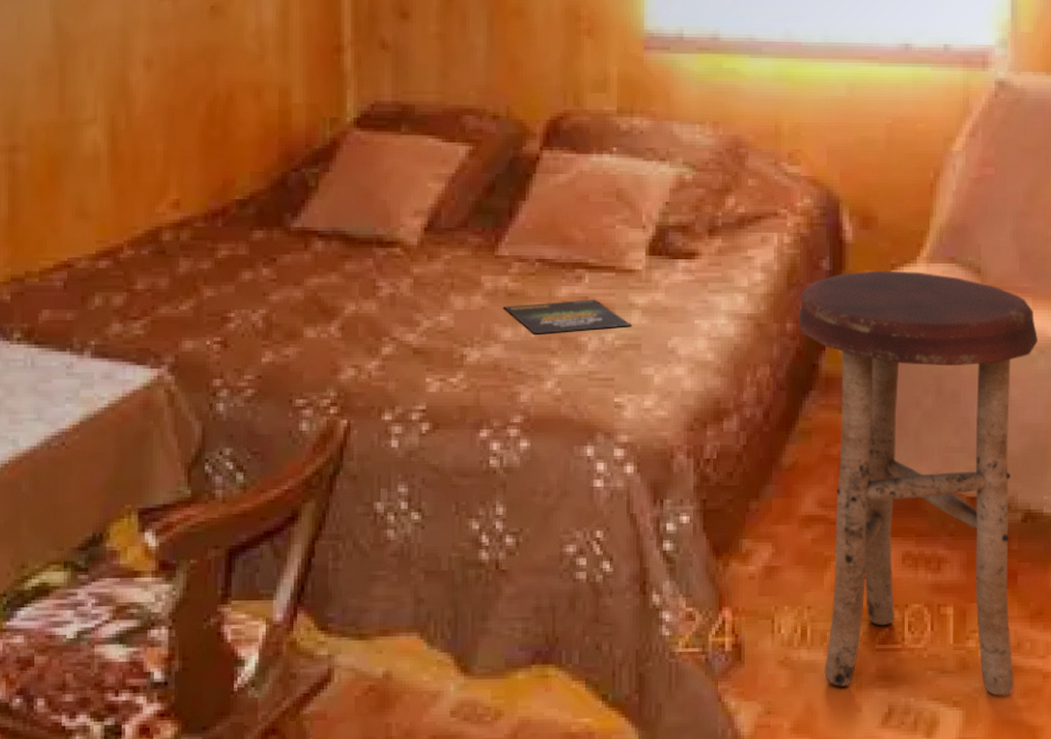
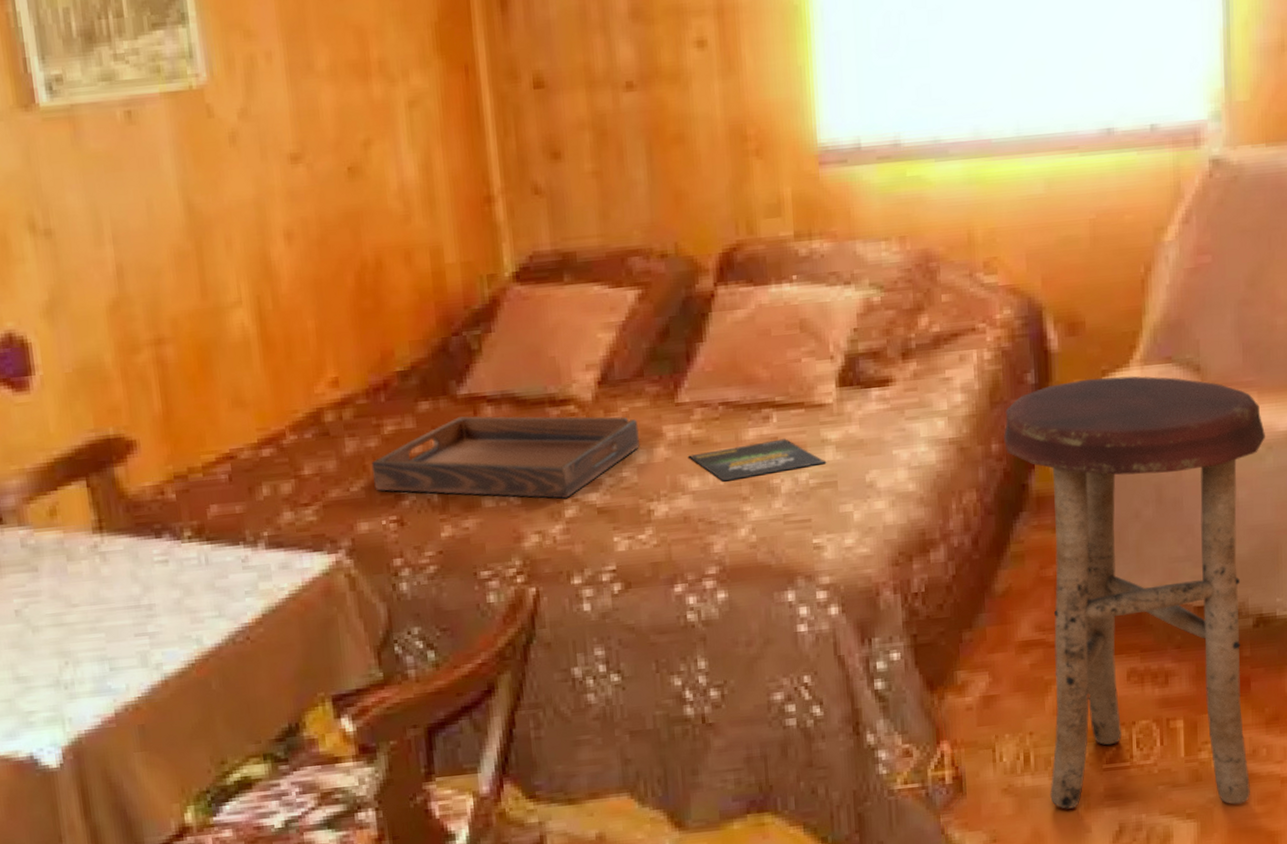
serving tray: none [202,248,459,336] -> present [371,416,639,499]

